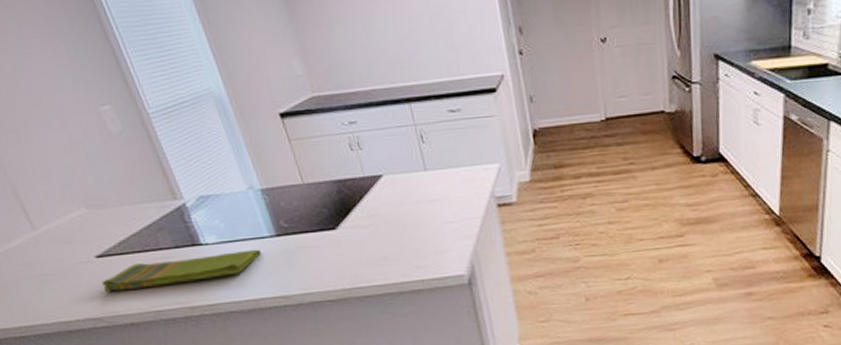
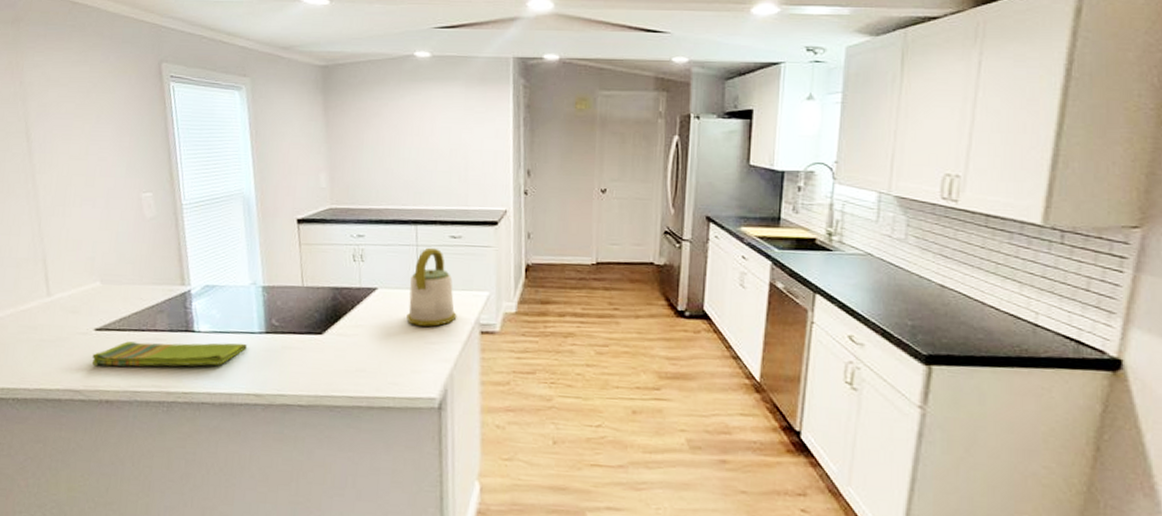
kettle: none [415,125,471,207] -> present [406,247,457,327]

